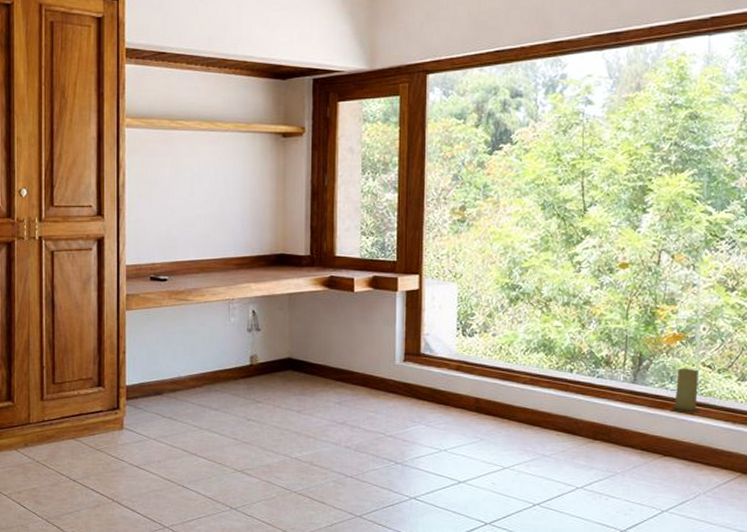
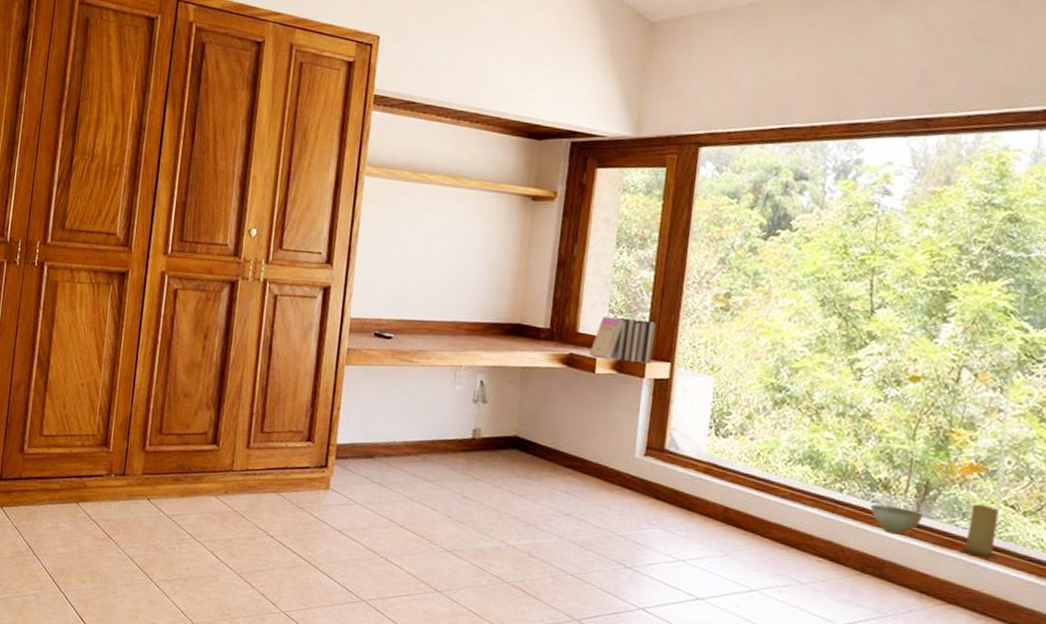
books: none [347,238,403,279] -> present [589,316,656,365]
bowl: none [597,379,640,403] -> present [871,504,924,535]

